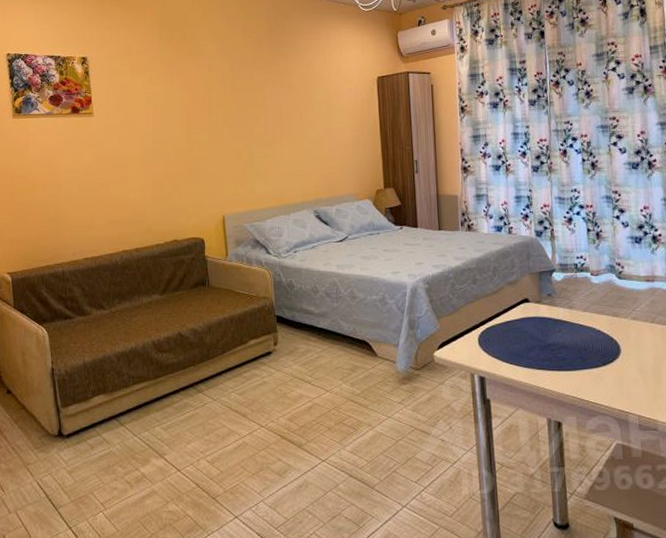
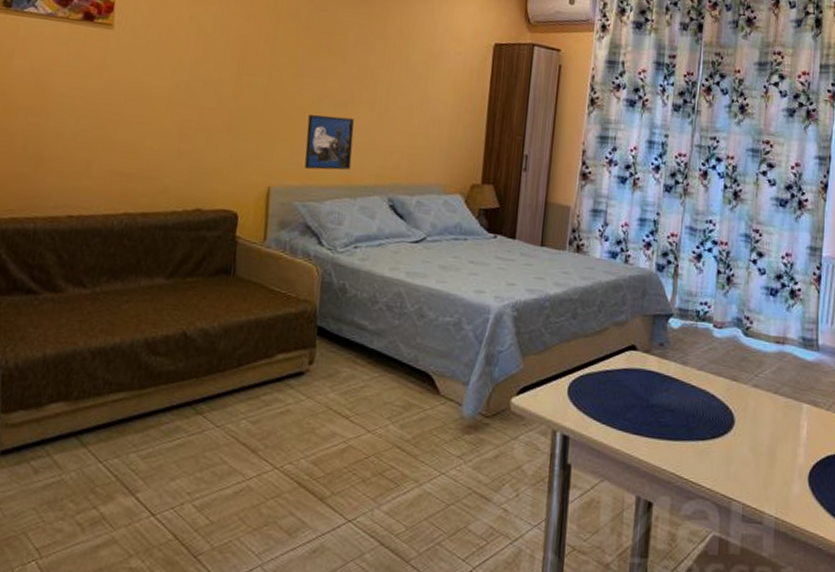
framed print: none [244,154,282,198] -> present [304,114,355,171]

